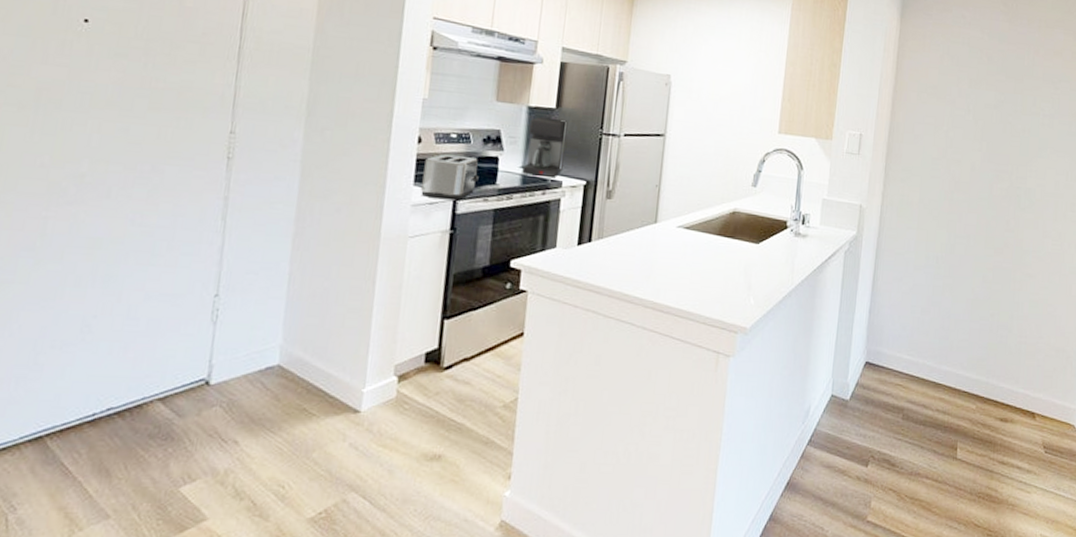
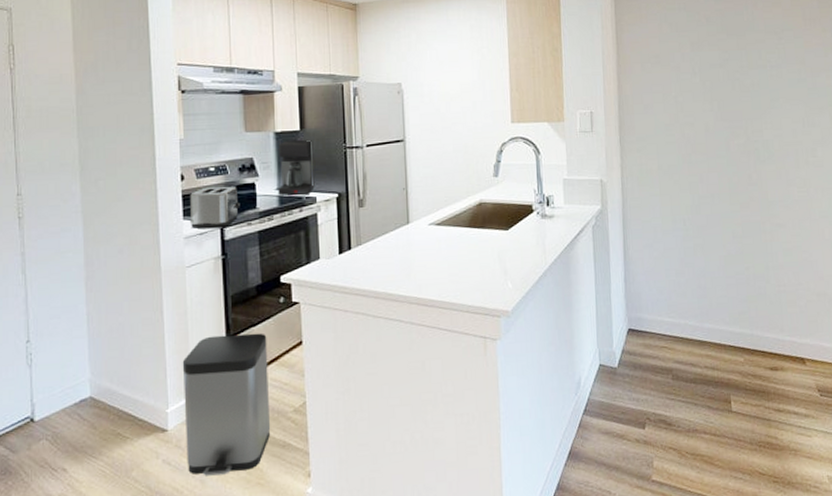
pedal bin: none [376,315,486,467] -> present [182,333,271,476]

